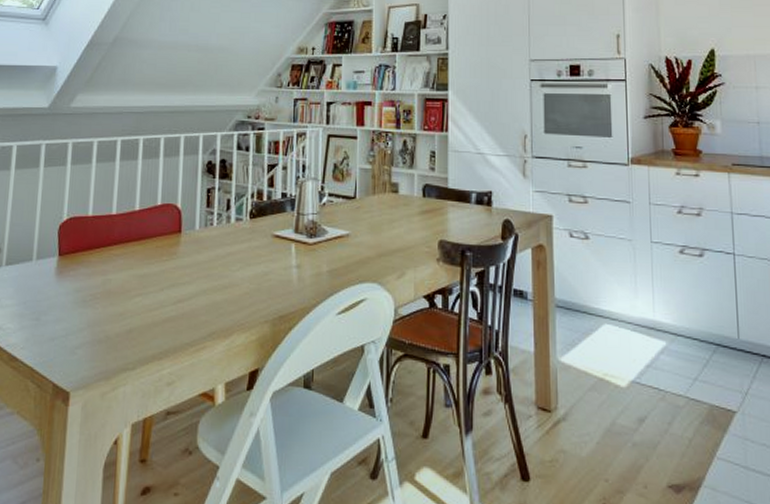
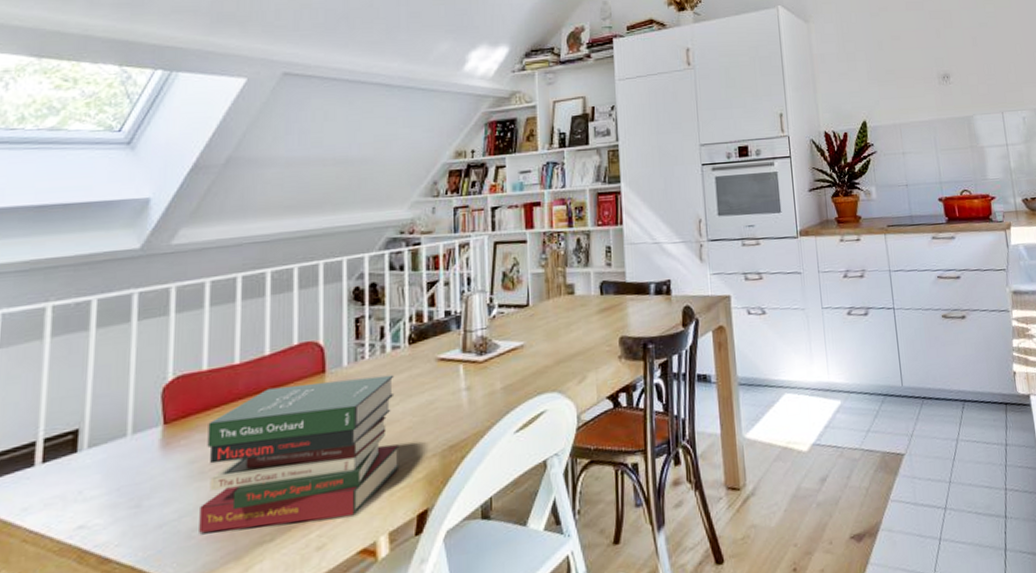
books: none [80,239,238,362] -> present [199,374,400,533]

